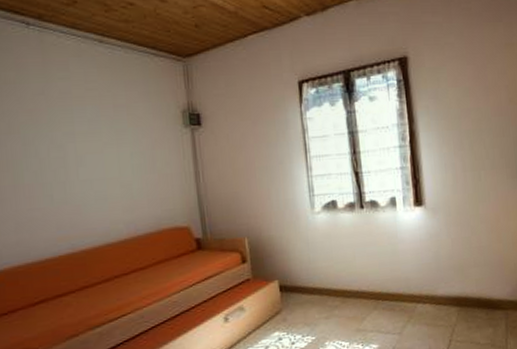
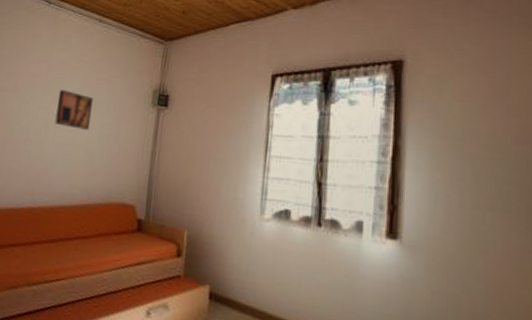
wall art: none [69,123,119,163] -> present [54,90,94,130]

